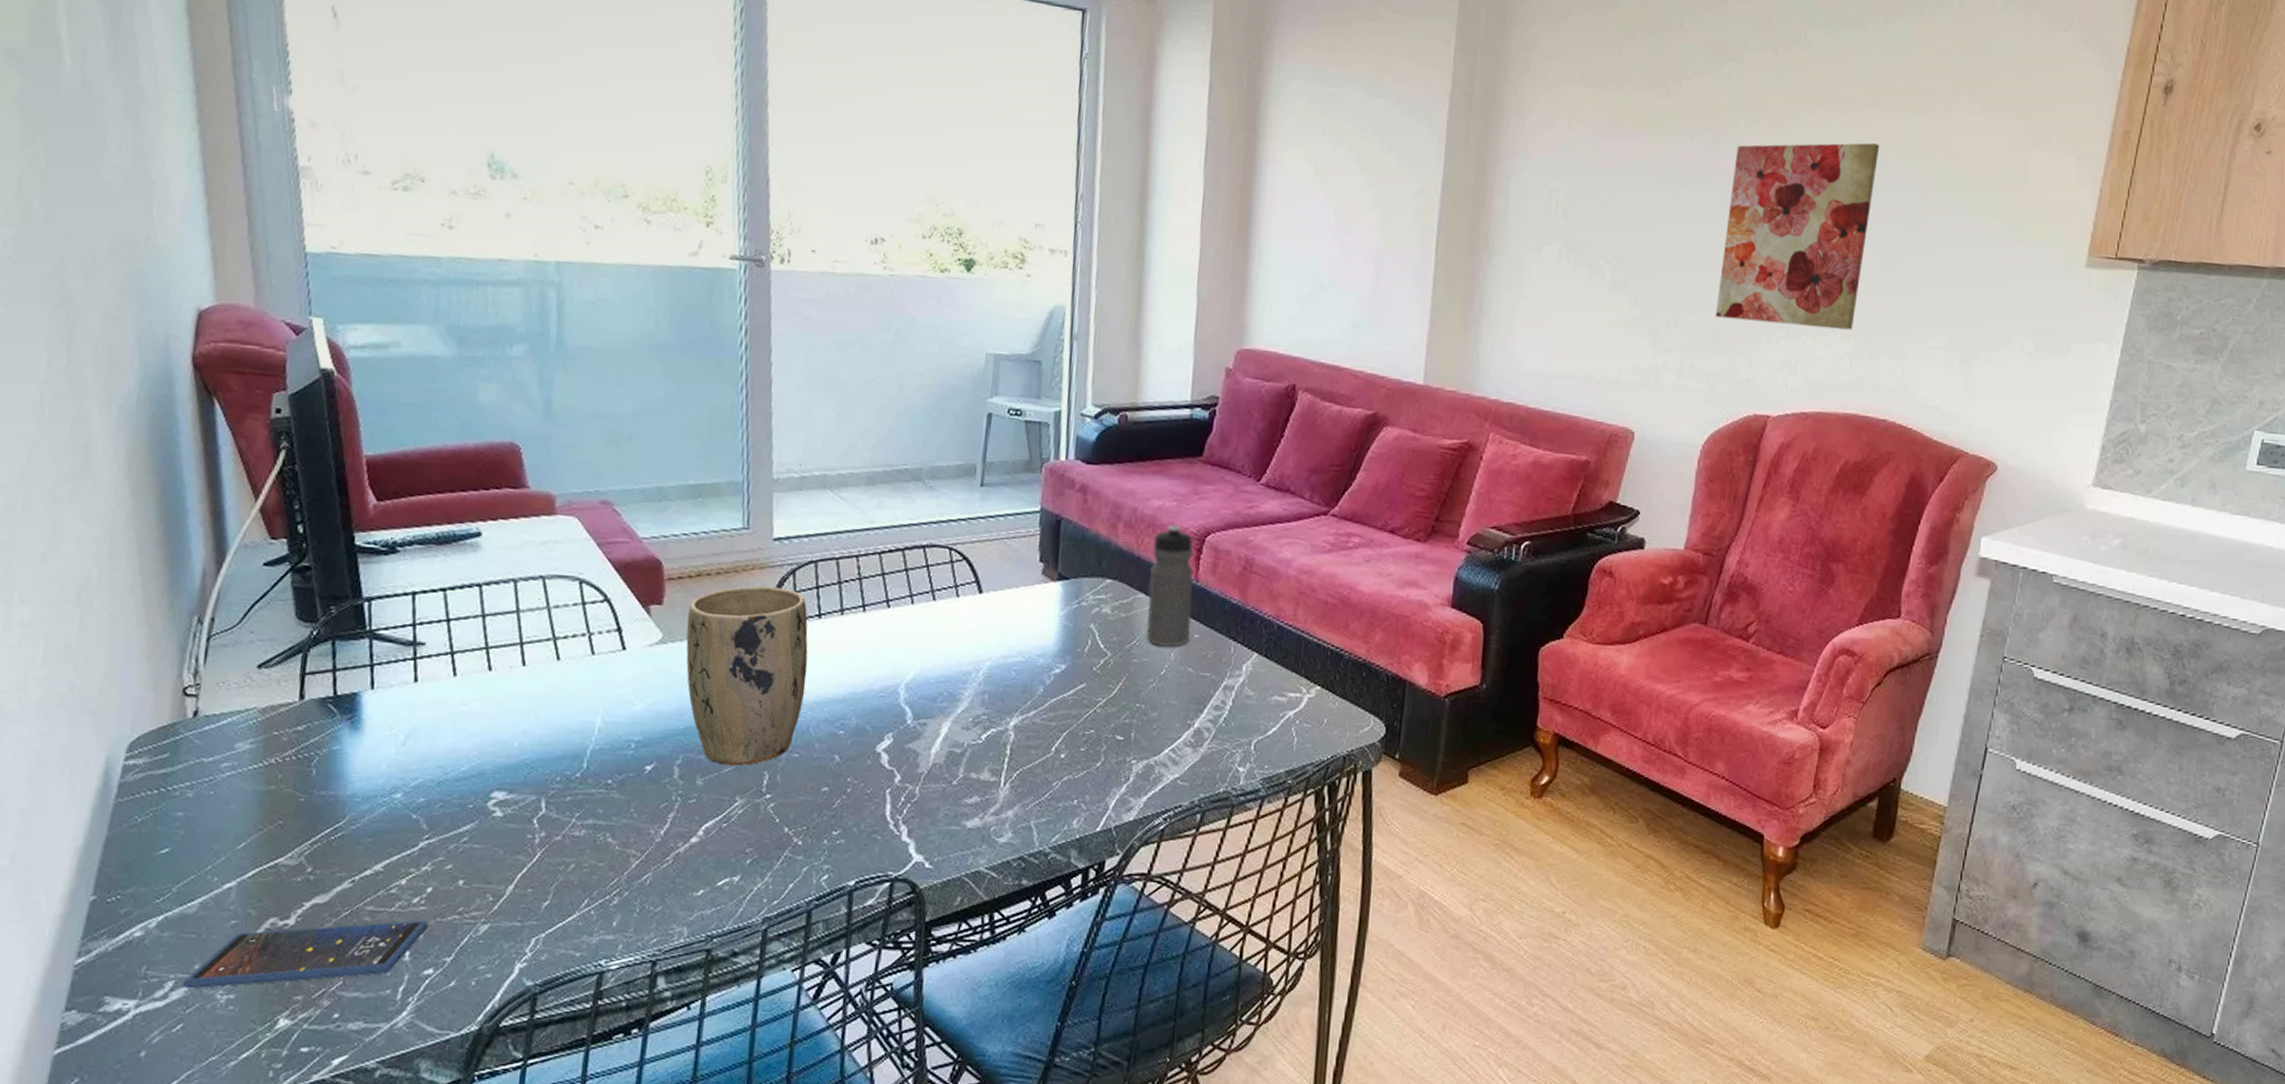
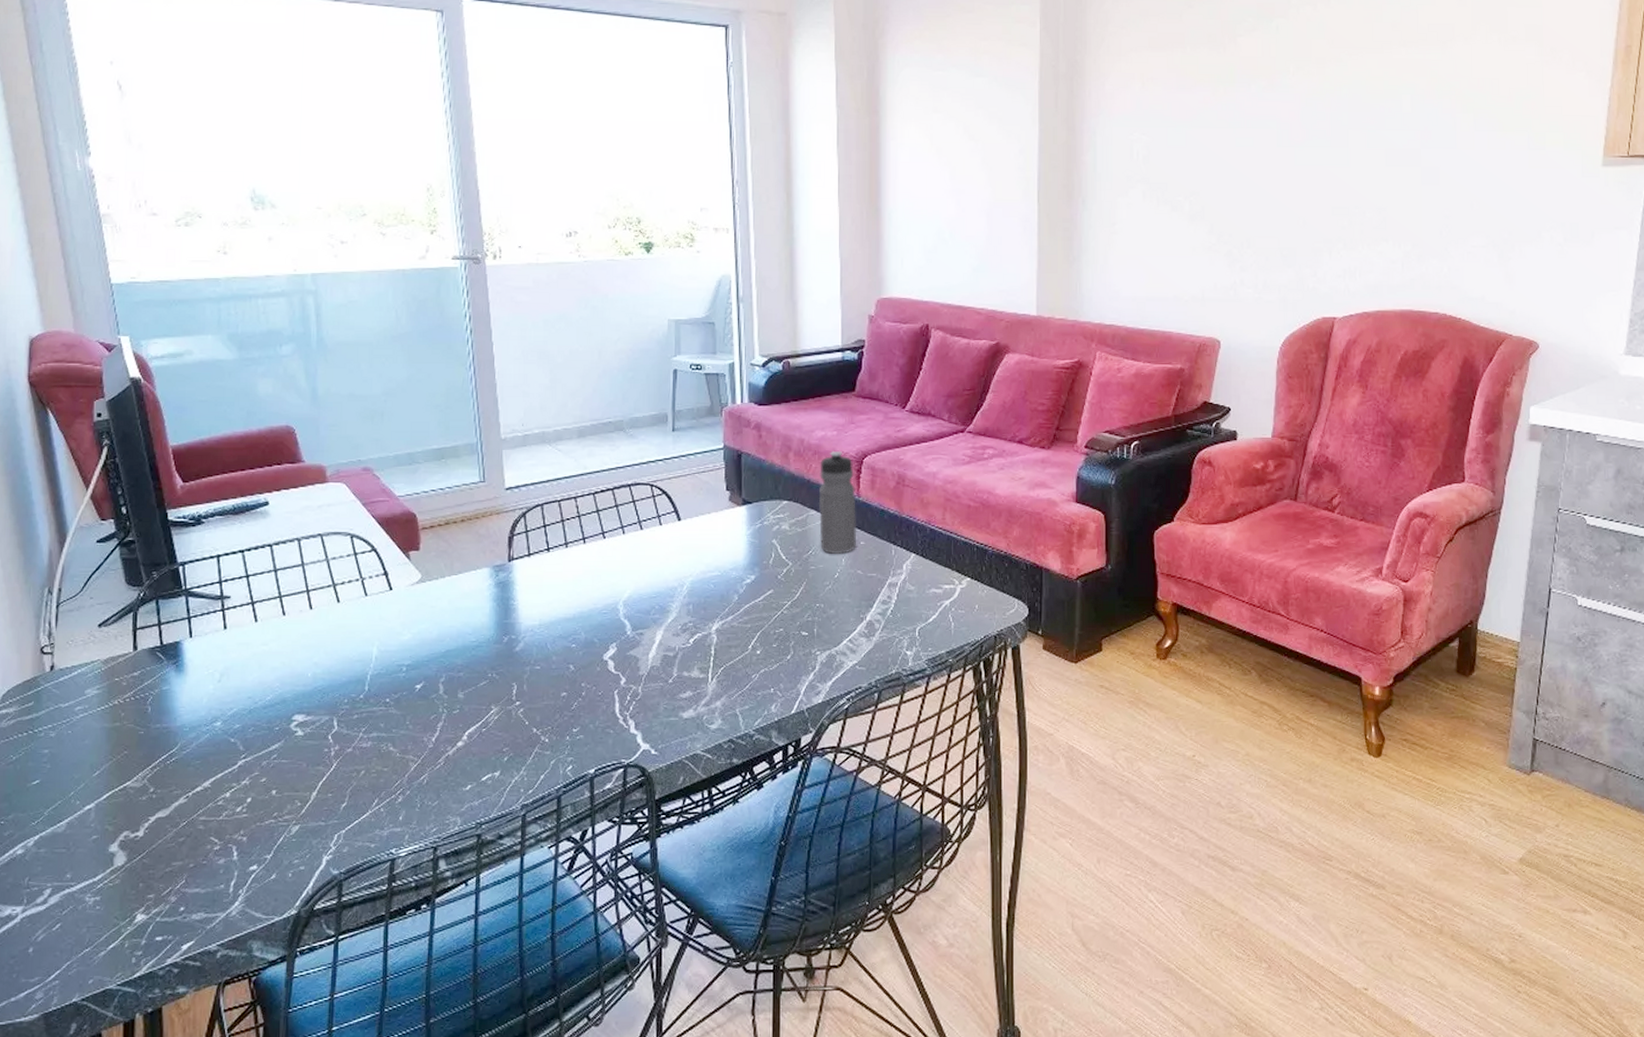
smartphone: present [182,920,429,989] -> none [58,825,251,894]
plant pot: present [686,586,808,766] -> none [440,528,542,680]
wall art: present [1716,143,1880,330] -> none [1282,77,1413,238]

